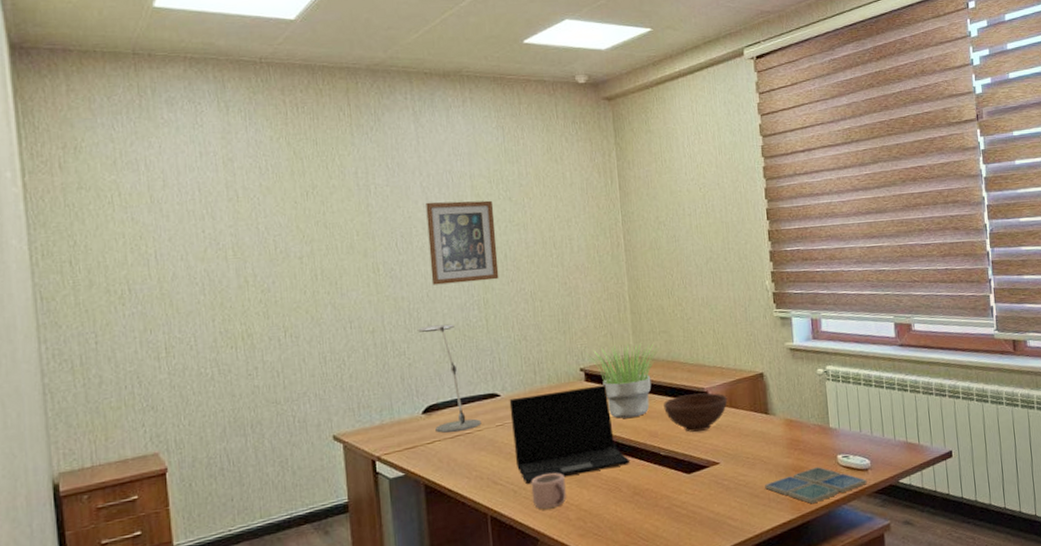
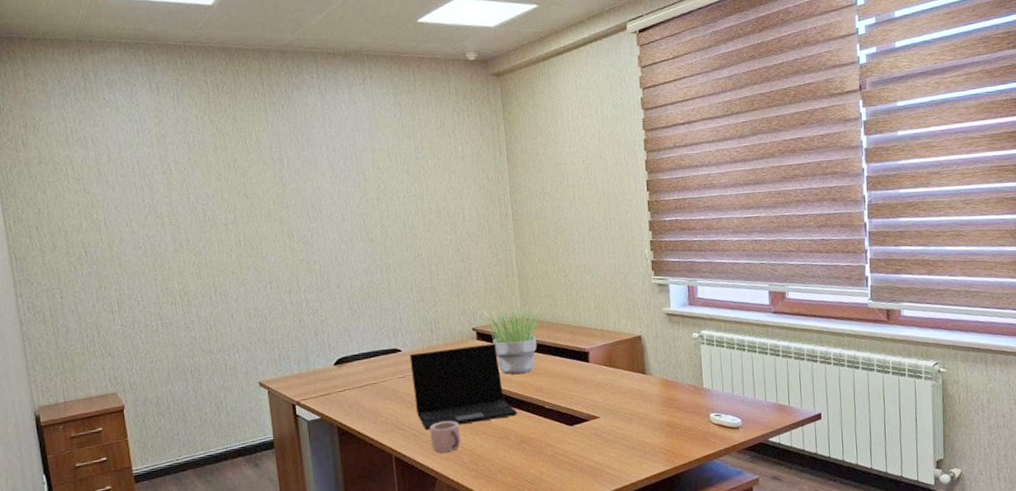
desk lamp: present [417,324,482,433] -> none [327,286,386,383]
wall art: present [426,200,499,285] -> none [332,172,399,251]
bowl: present [664,393,728,433] -> none [548,353,608,389]
drink coaster: present [765,466,867,504] -> none [641,423,738,458]

